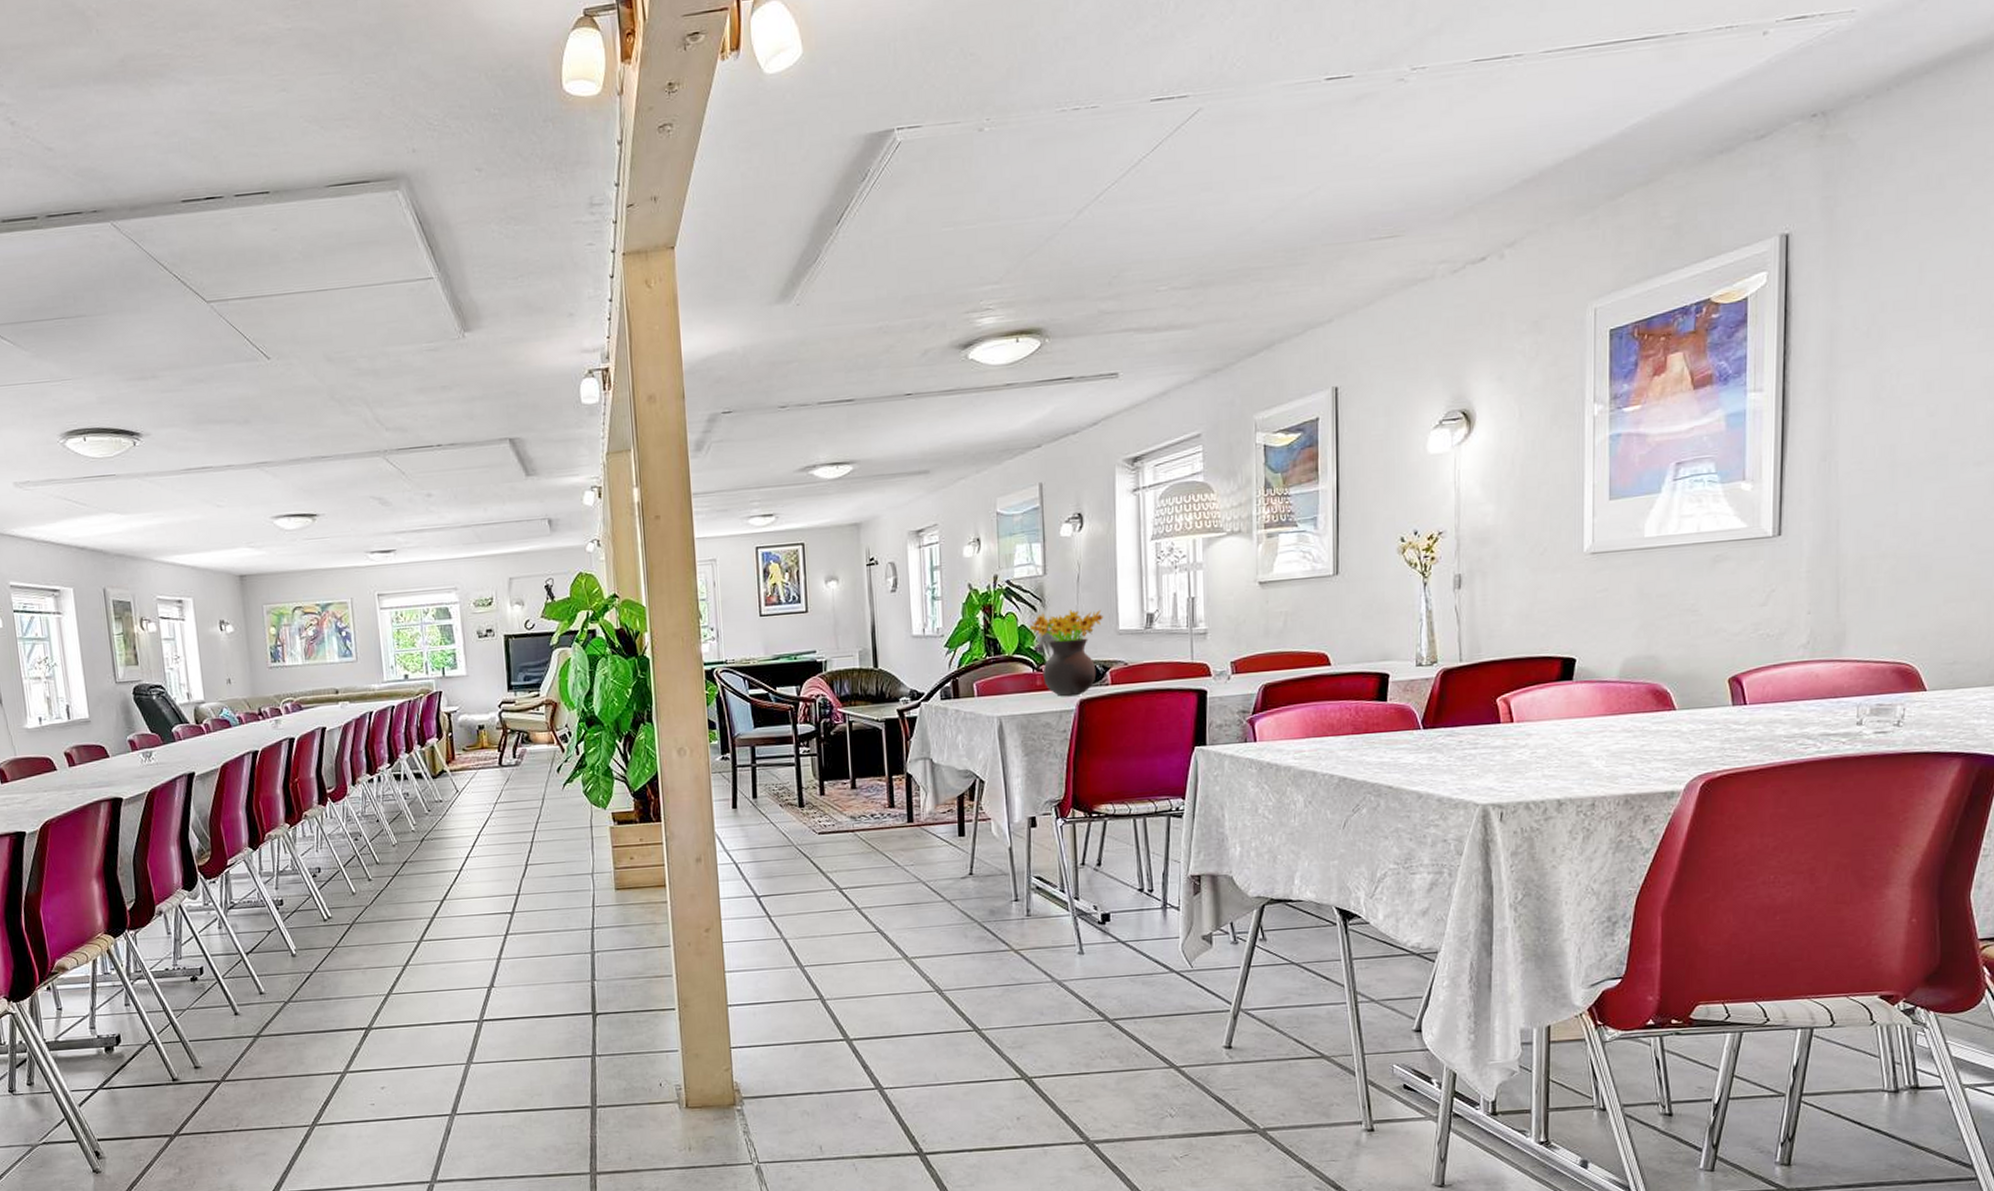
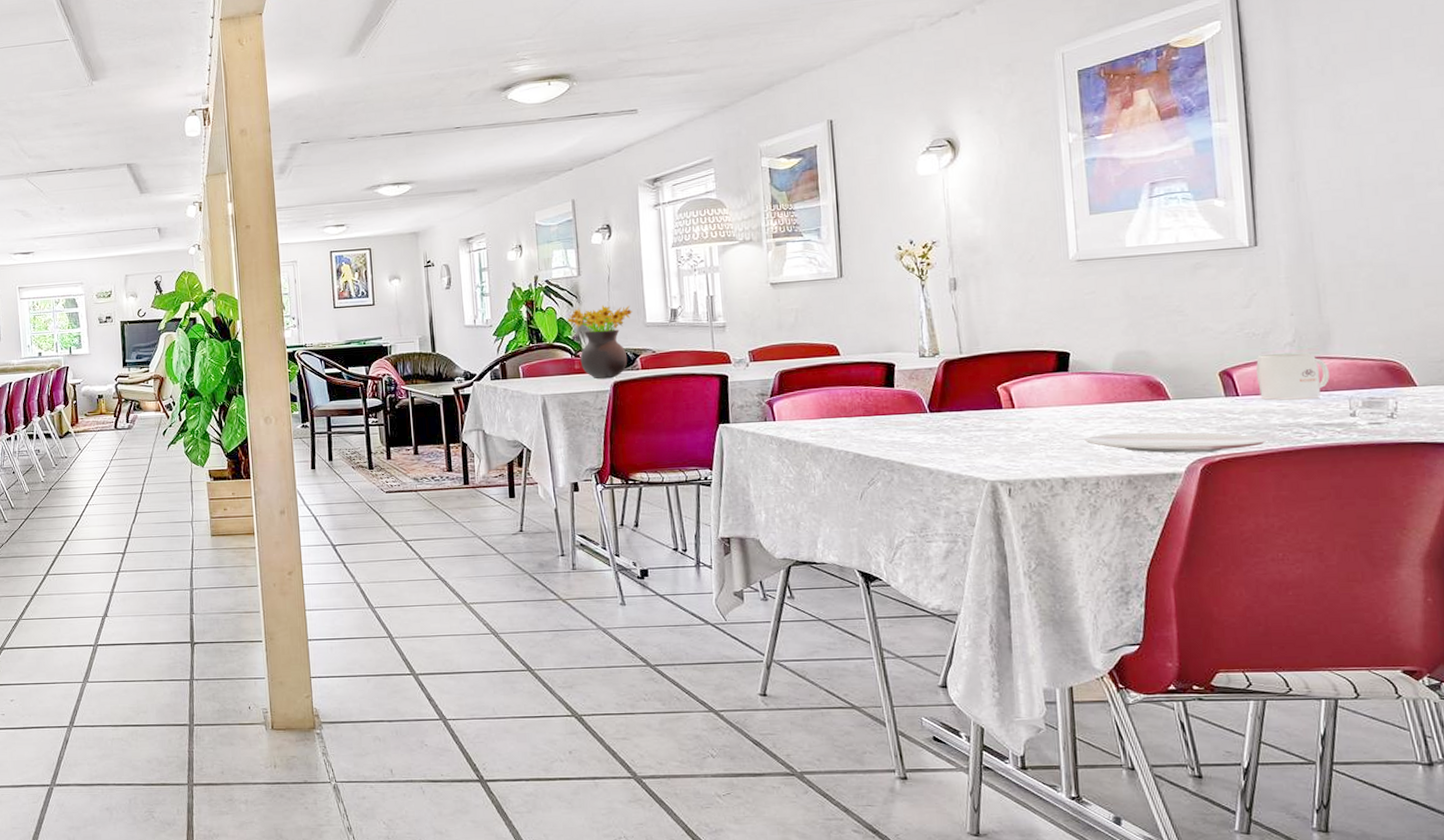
plate: none [1583,746,1770,770] -> present [1084,432,1267,453]
mug: none [1767,655,1840,709] -> present [1256,352,1330,401]

